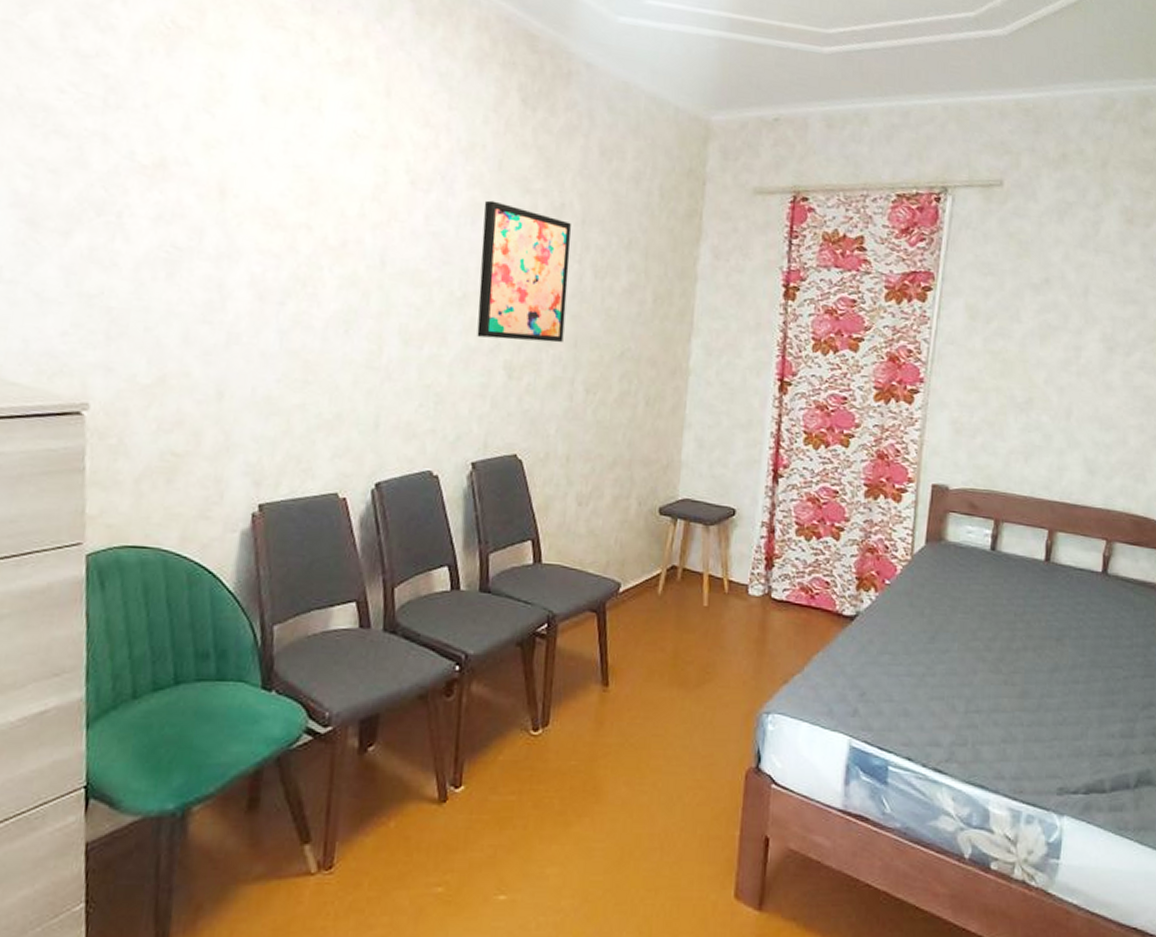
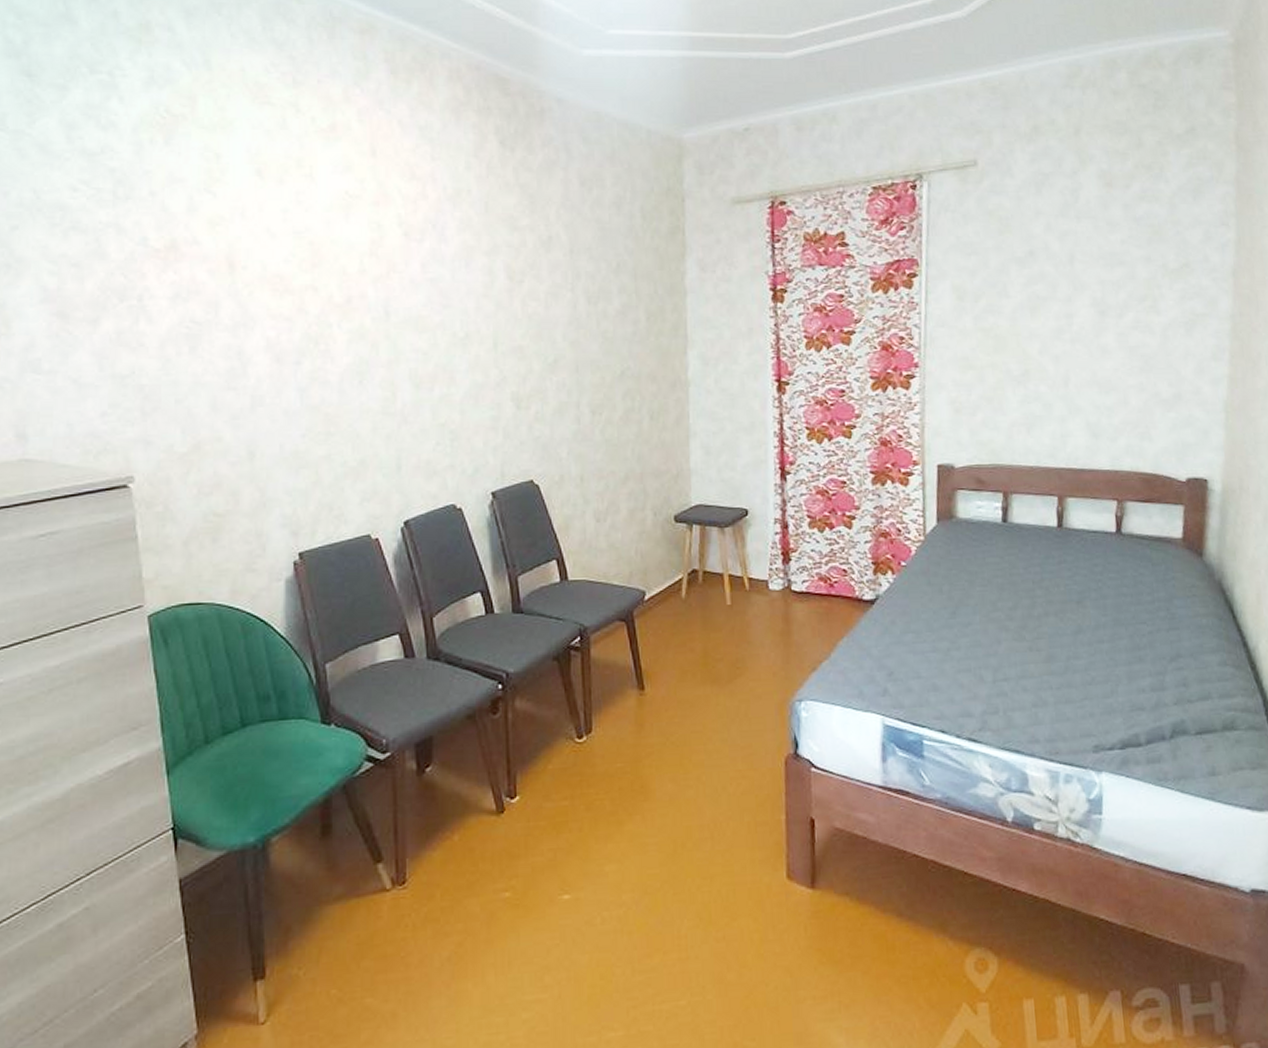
wall art: present [477,200,571,343] -> none [475,242,565,373]

